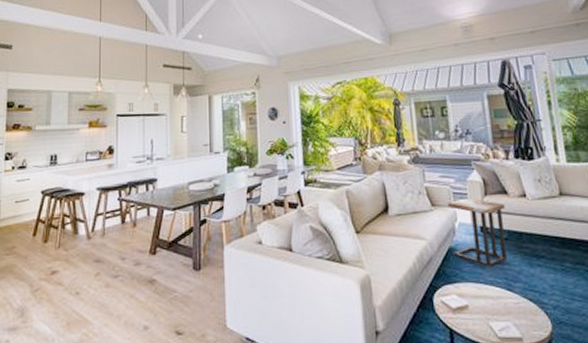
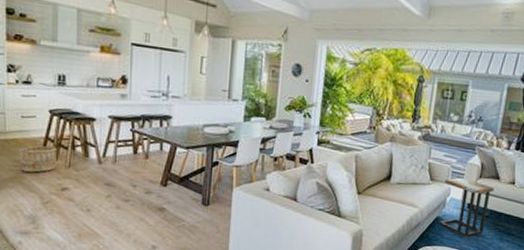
wooden bucket: none [11,228,48,259] -> present [18,145,58,173]

